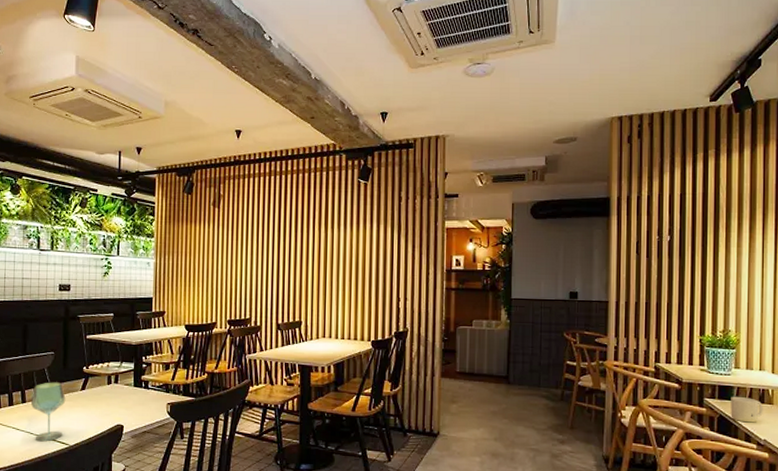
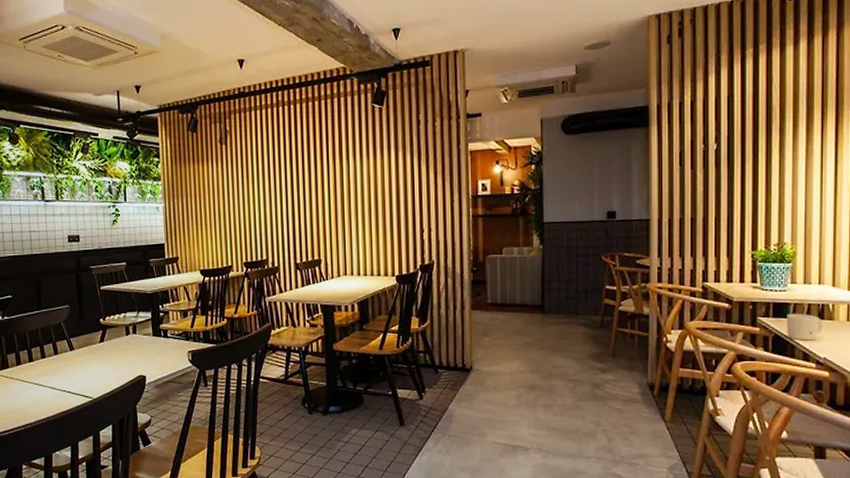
wine glass: present [31,382,66,442] -> none [51,336,85,396]

